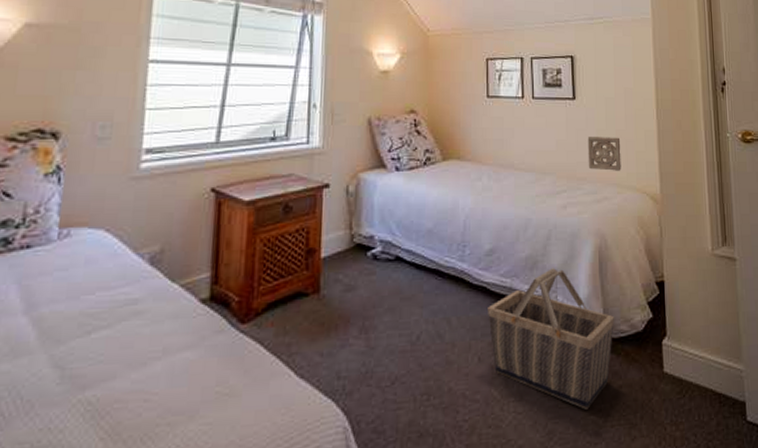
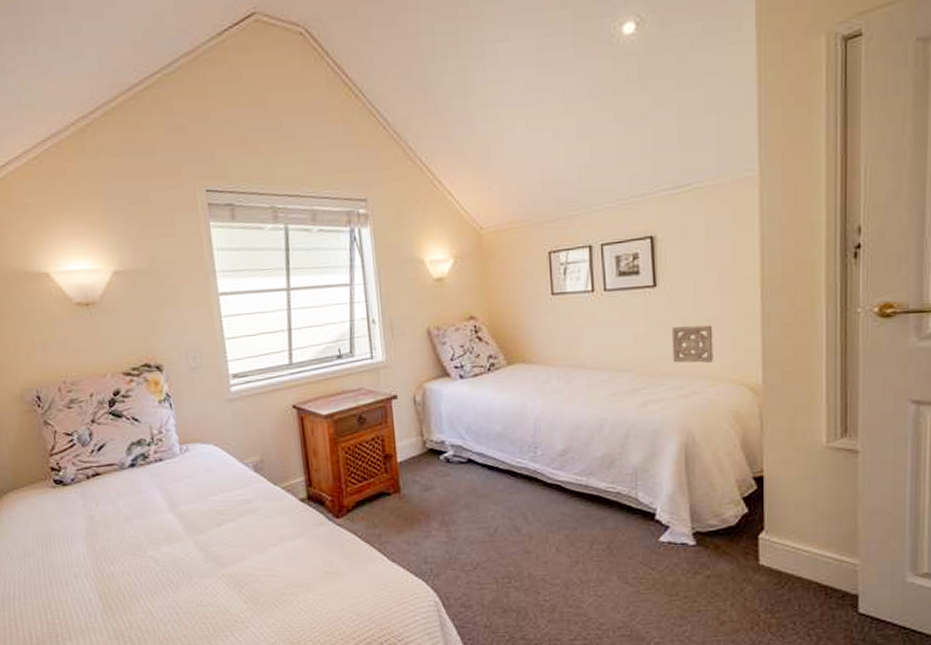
basket: present [488,267,614,410] -> none [563,465,702,596]

